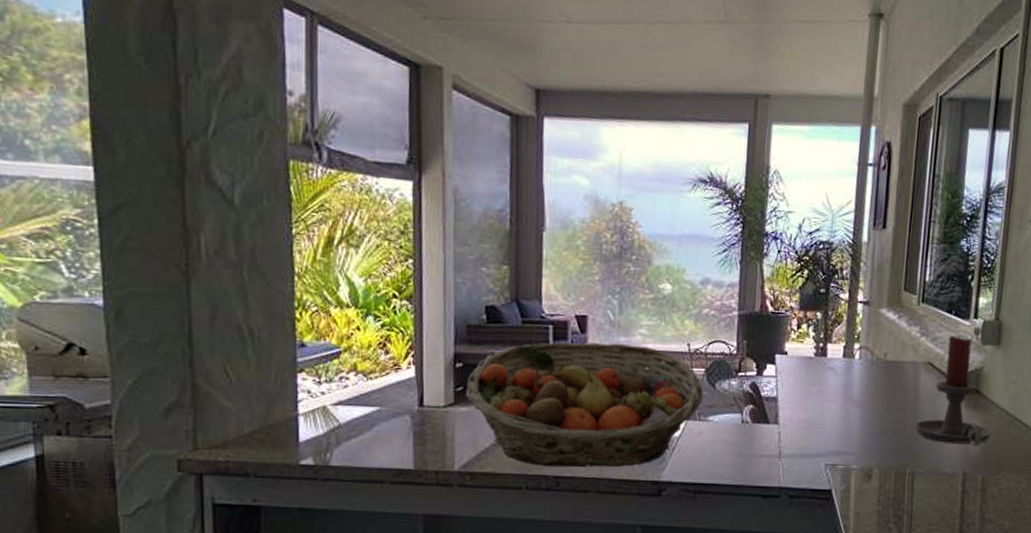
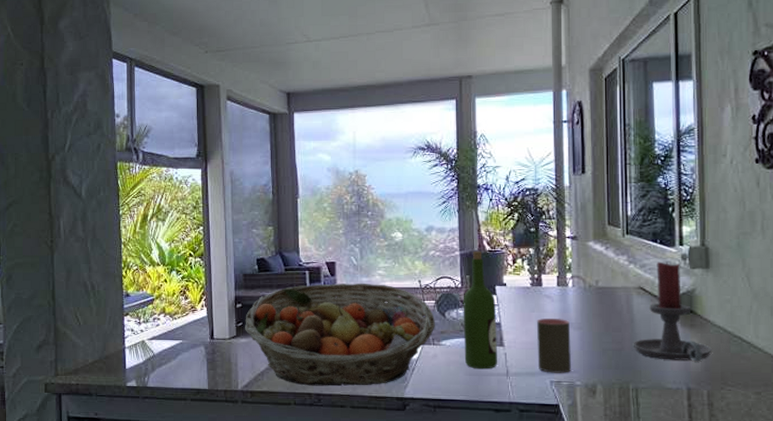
wine bottle: none [733,311,774,450] -> present [463,250,497,369]
cup: none [813,393,852,456] -> present [537,318,571,373]

